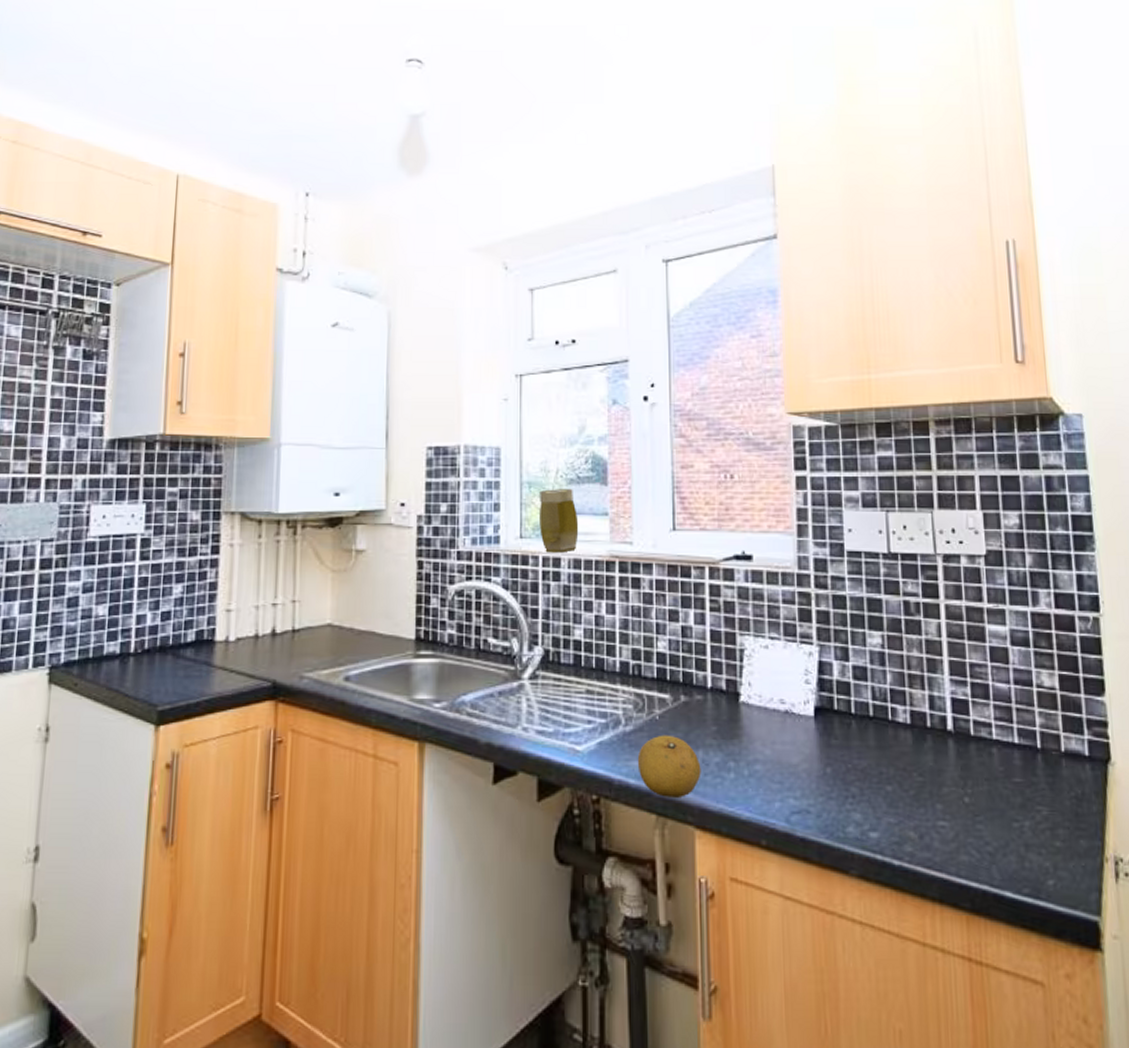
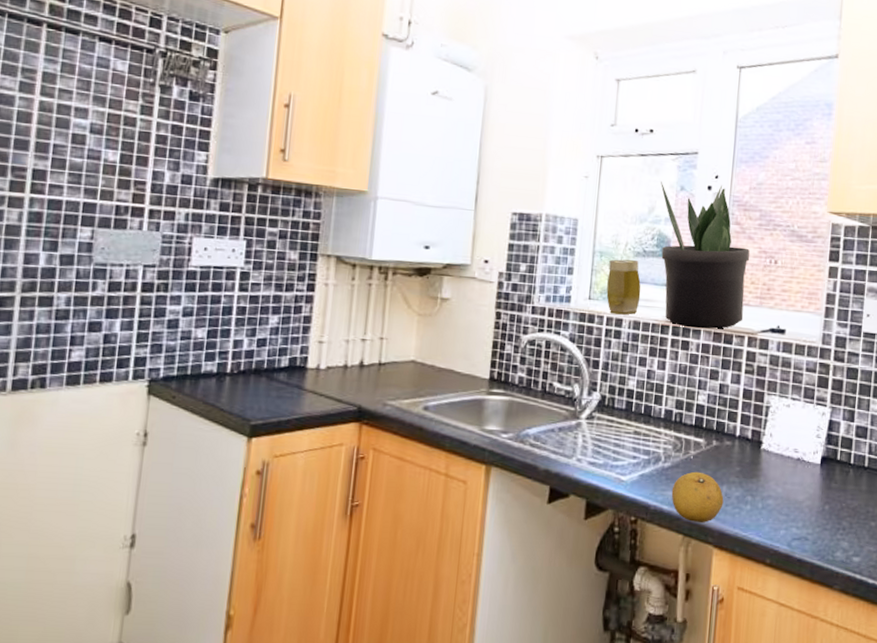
planter: none [590,394,701,562] -> present [661,182,750,329]

